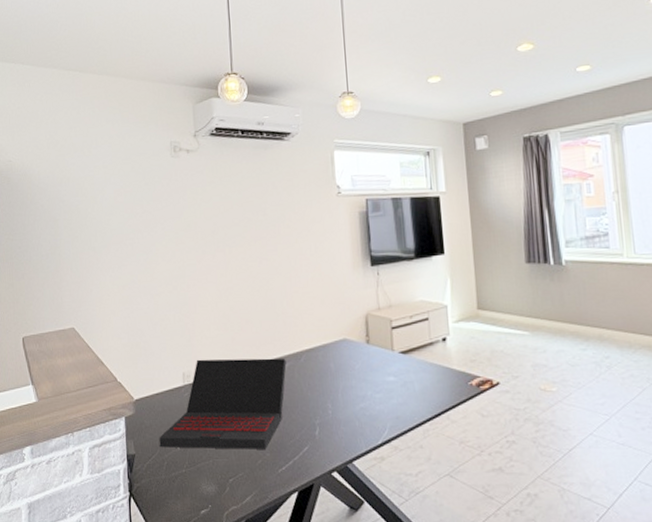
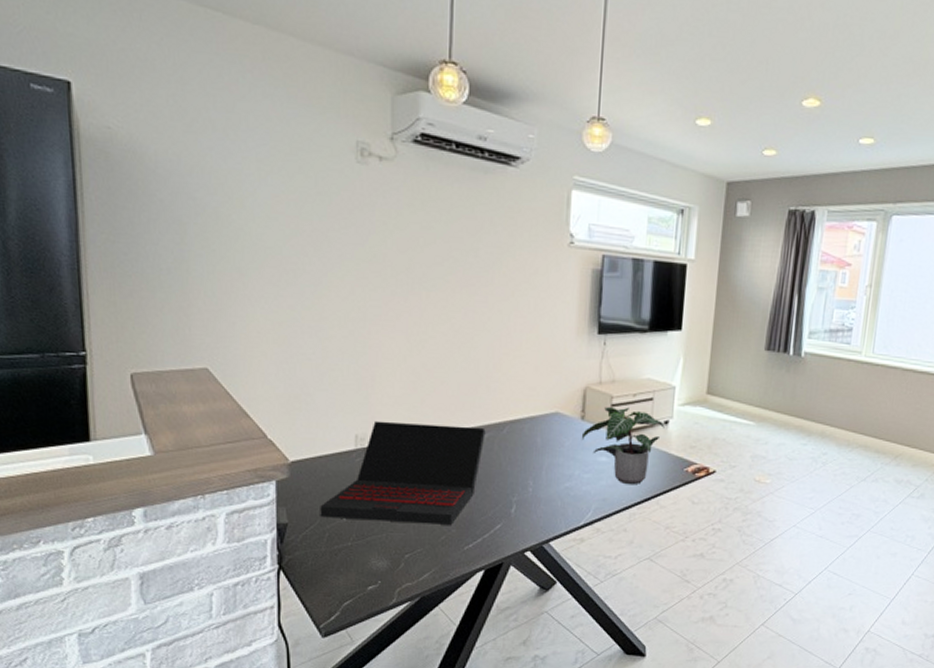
potted plant: none [368,328,443,402] -> present [581,406,665,485]

